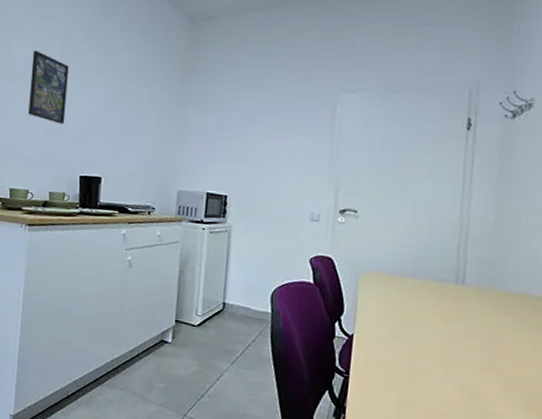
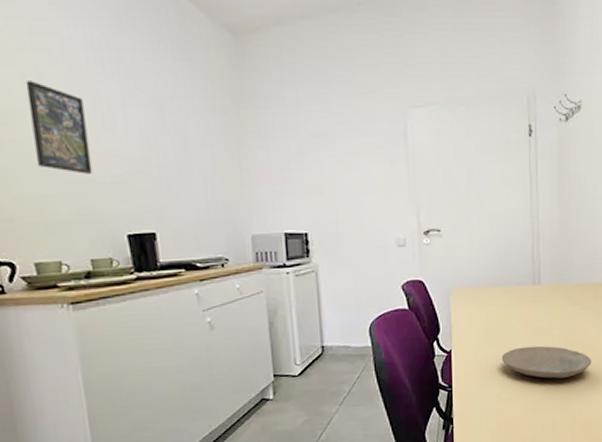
plate: none [408,348,522,396] -> present [501,345,592,379]

